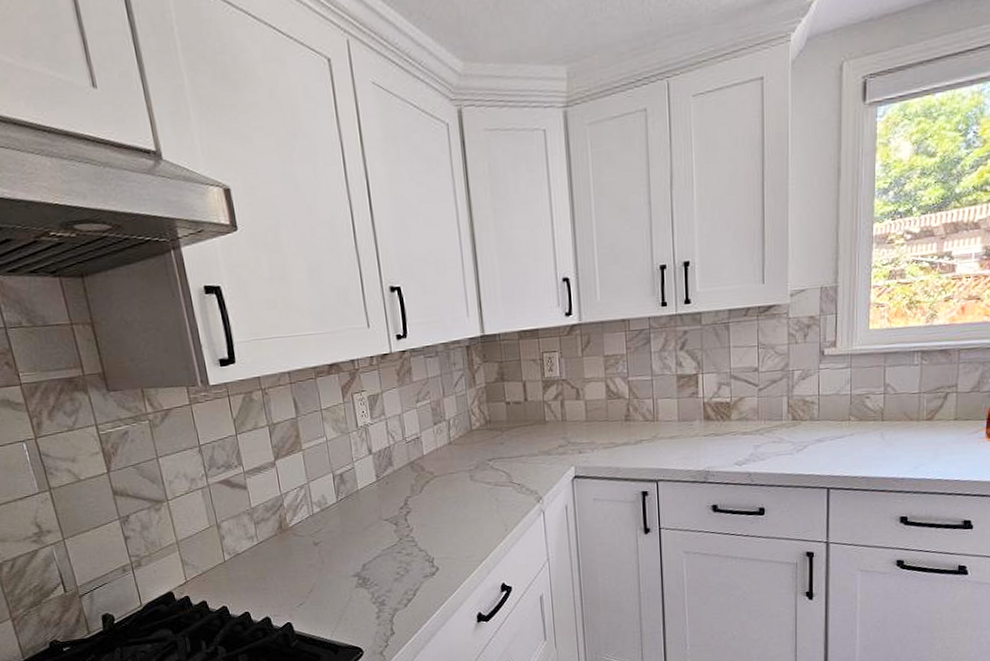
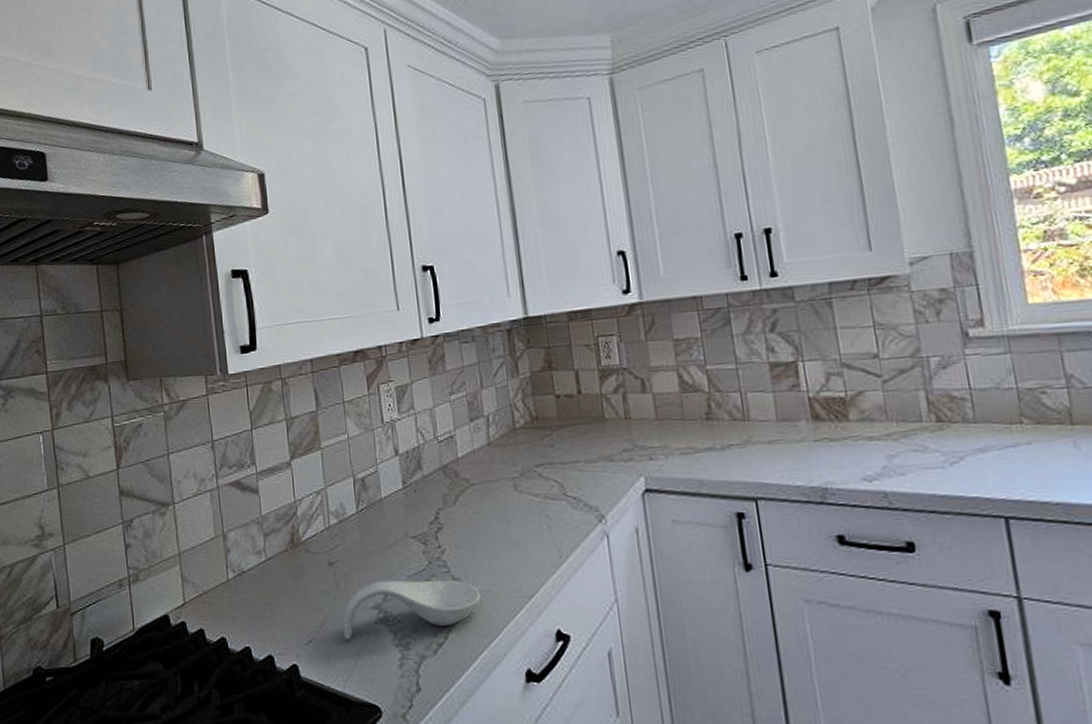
spoon rest: none [329,551,443,601] -> present [343,579,481,639]

